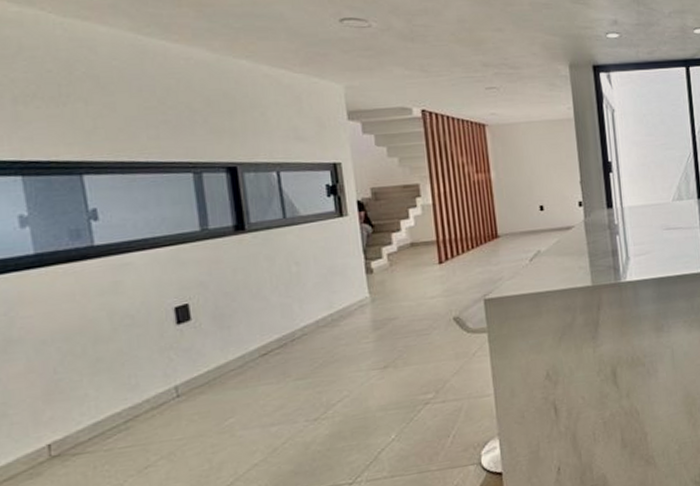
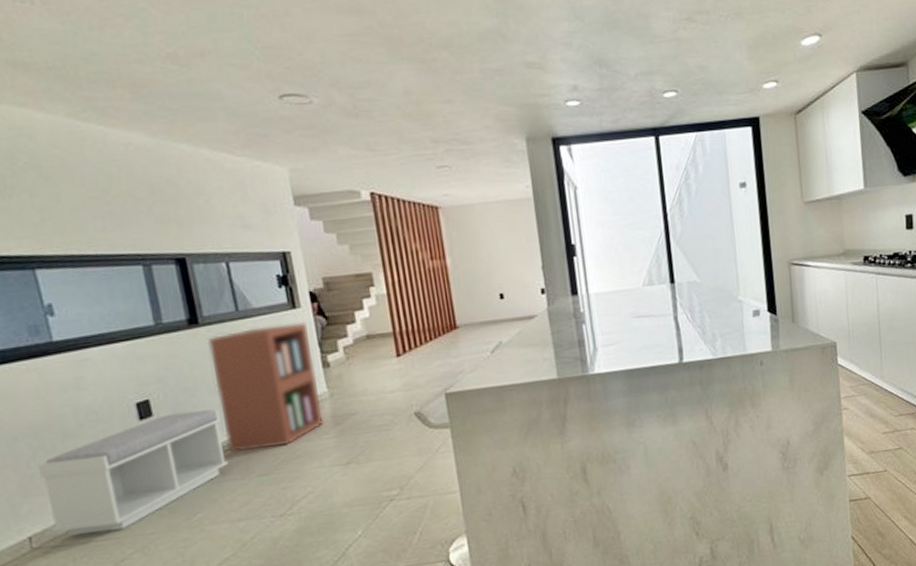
bench: none [64,313,264,442] -> present [37,409,228,535]
bookshelf: none [252,230,364,356] -> present [207,322,324,452]

